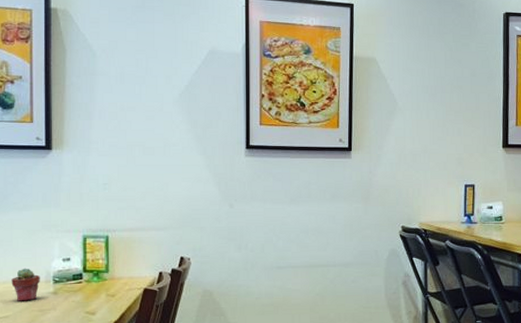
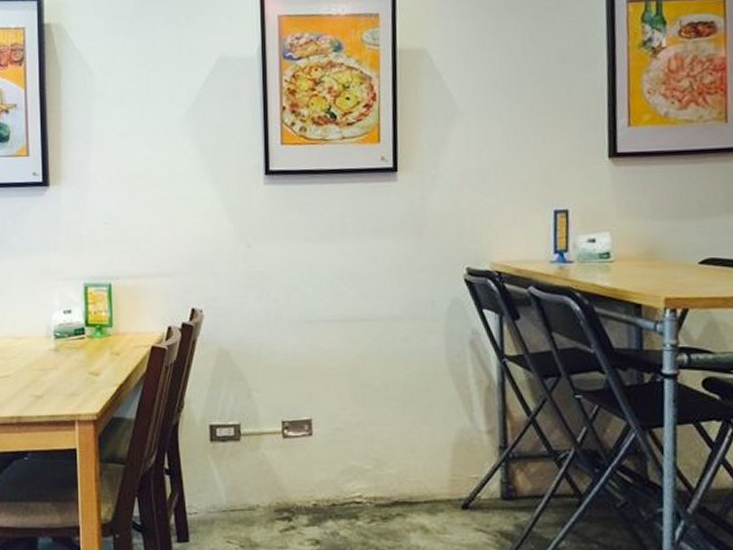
potted succulent: present [11,268,40,301] -> none [12,321,41,359]

